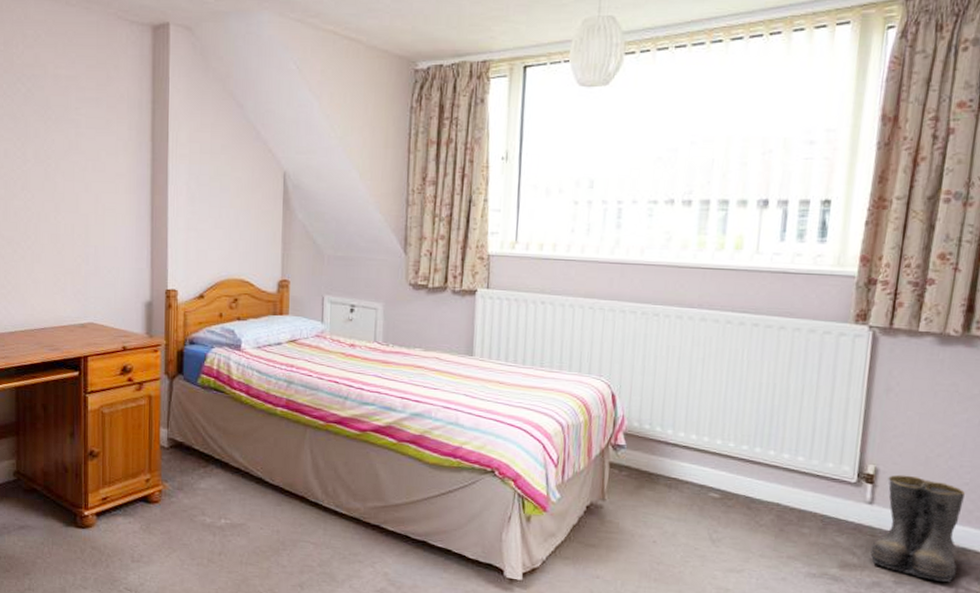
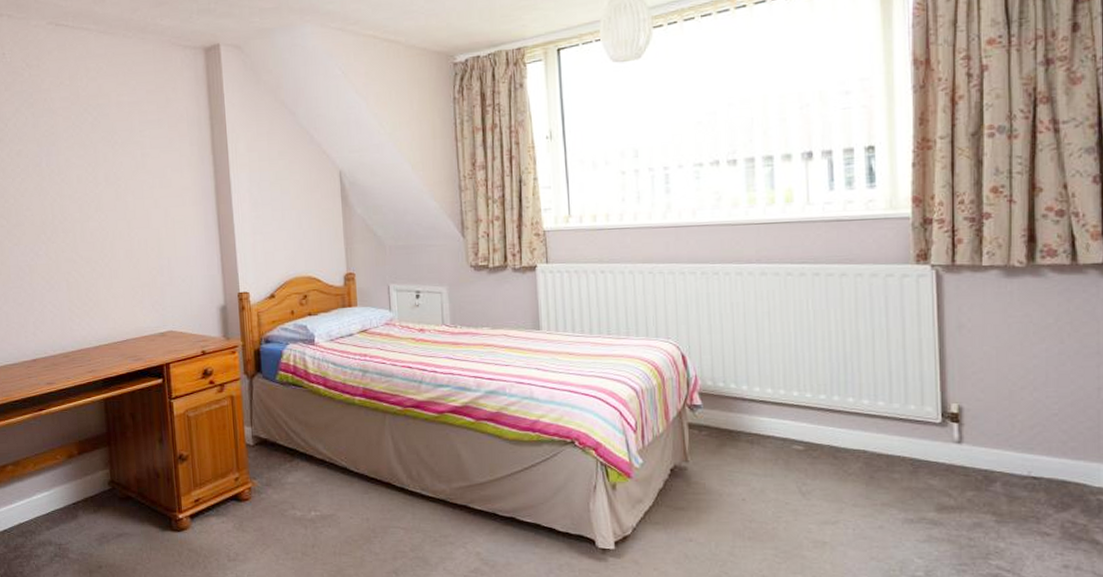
boots: present [870,474,965,583] -> none [967,411,1059,518]

